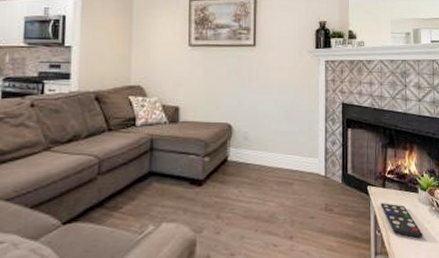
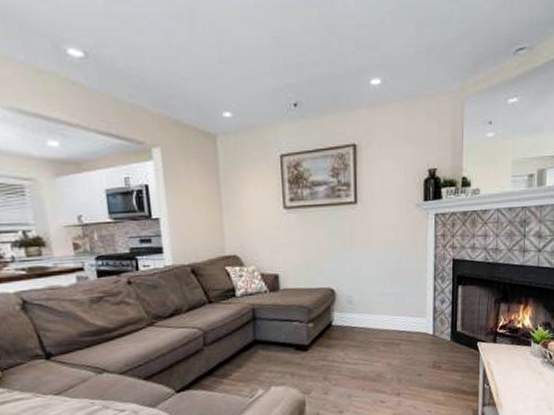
remote control: present [381,203,423,239] -> none [490,357,533,389]

